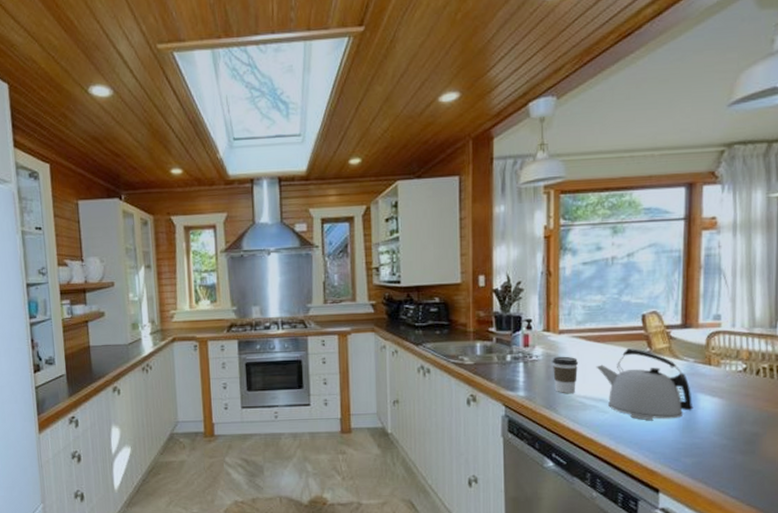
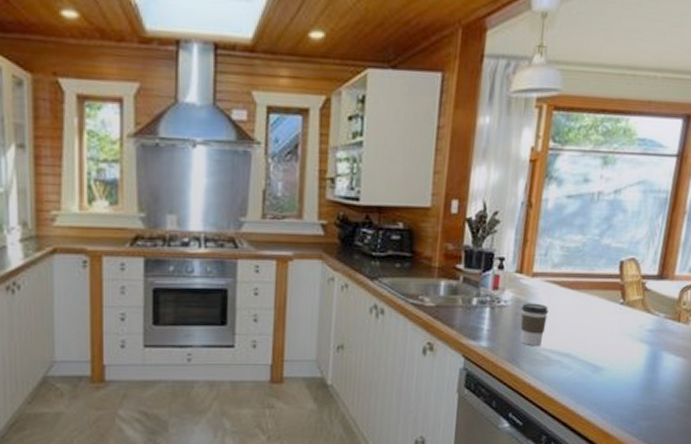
kettle: present [596,348,693,421] -> none [566,298,657,380]

